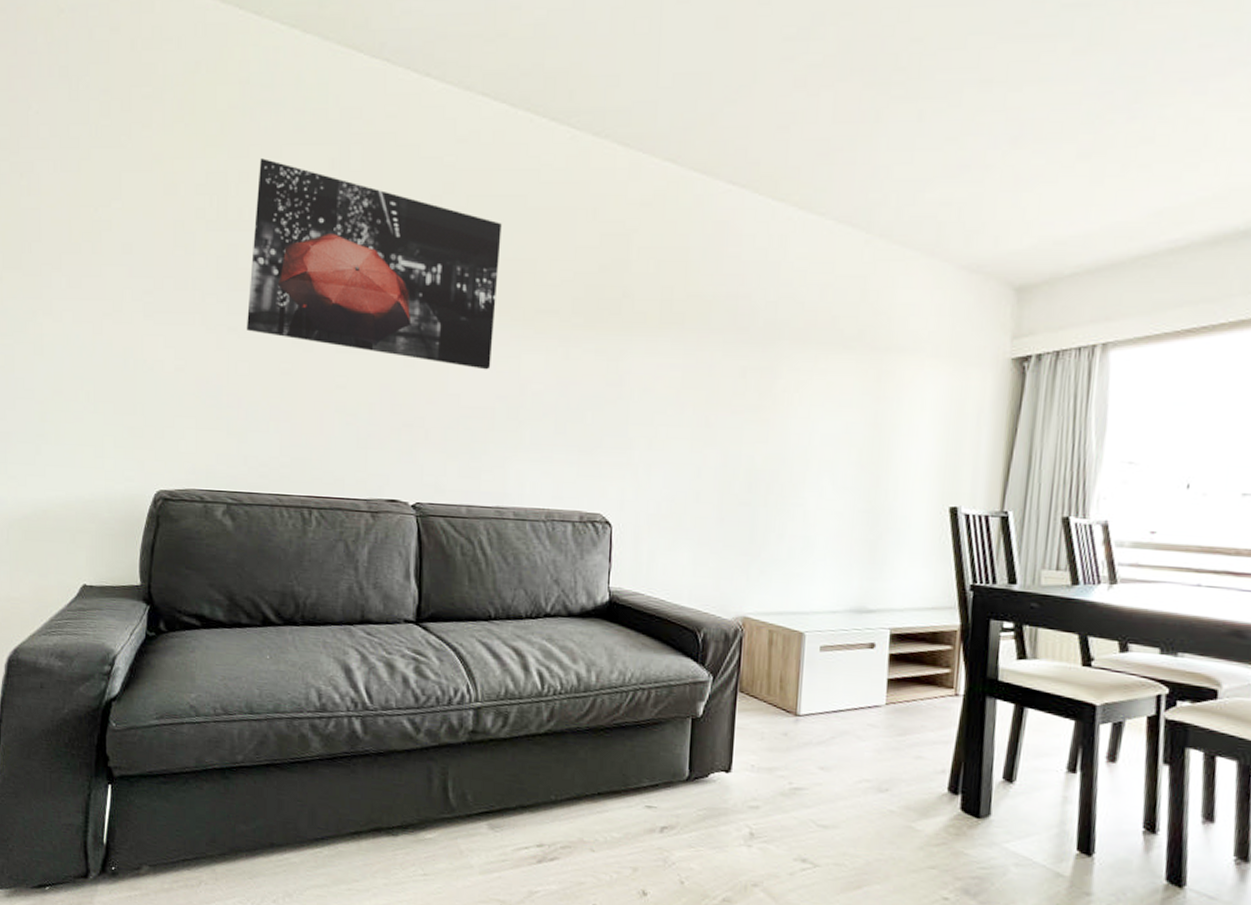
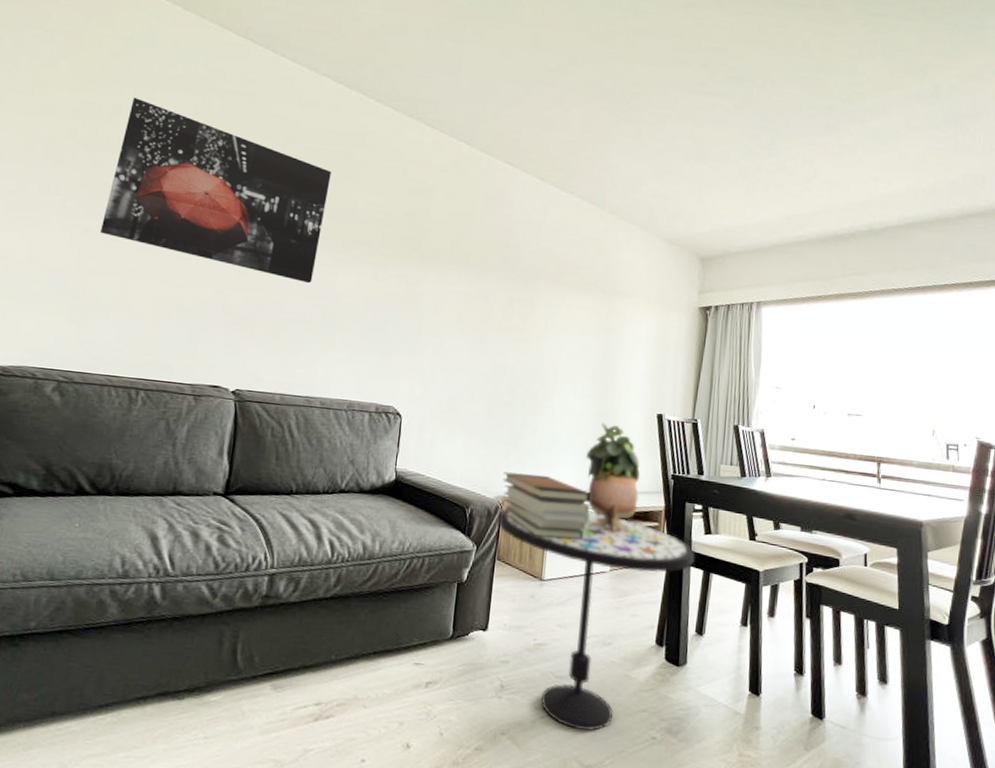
side table: none [739,631,1003,888] -> present [498,508,695,732]
book stack: none [742,587,858,669] -> present [502,472,590,541]
potted plant: none [851,522,926,660] -> present [586,423,640,534]

